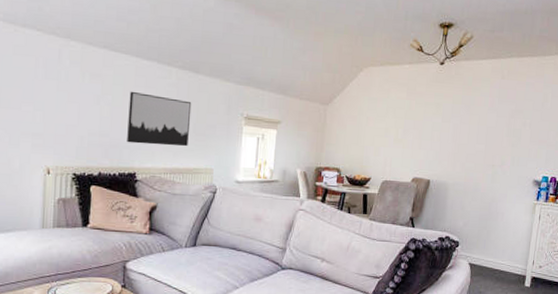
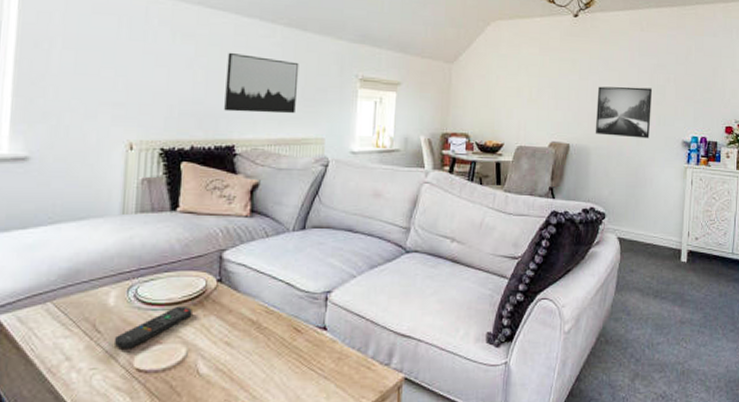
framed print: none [453,129,508,177] -> present [595,86,652,139]

